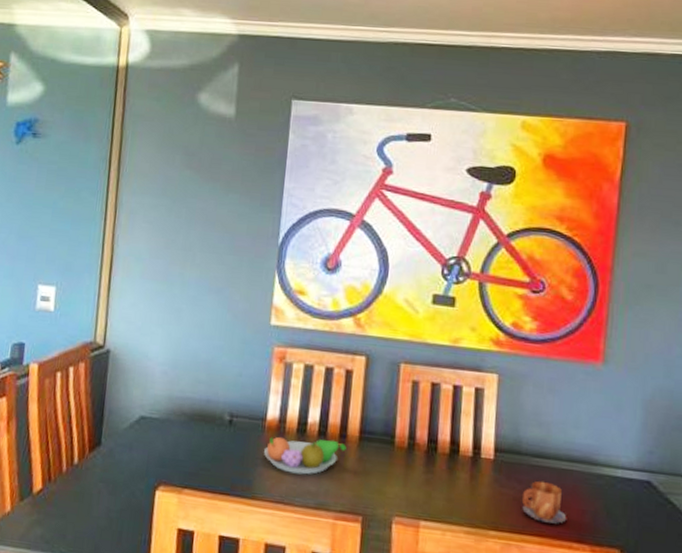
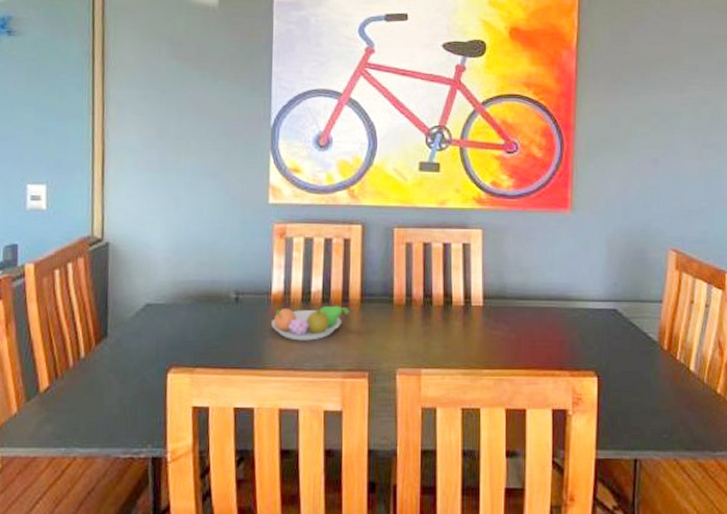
mug: present [521,481,567,524] -> none [509,320,549,356]

